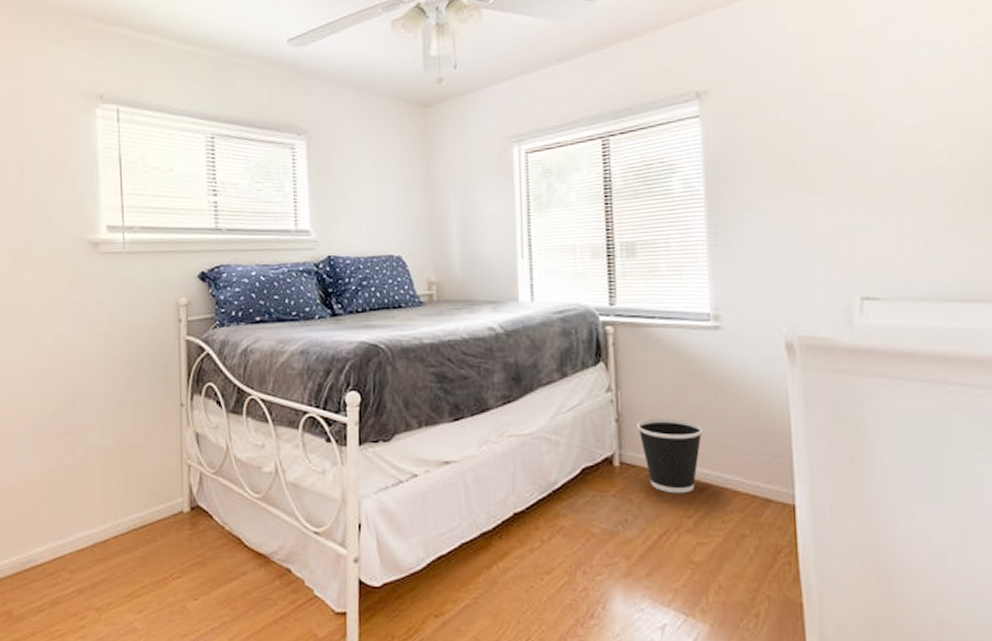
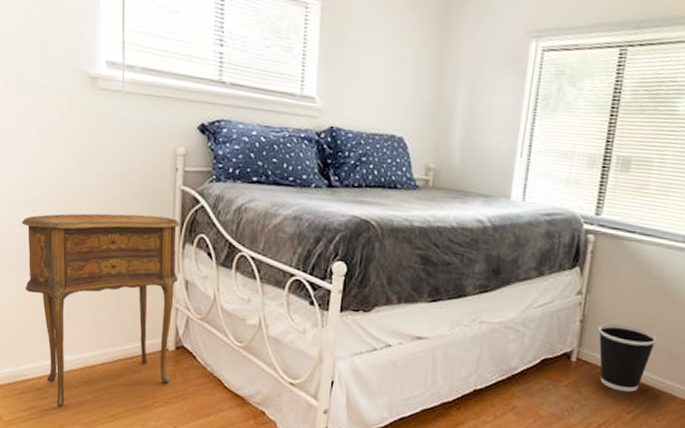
side table: none [29,370,189,593] -> present [21,213,181,408]

